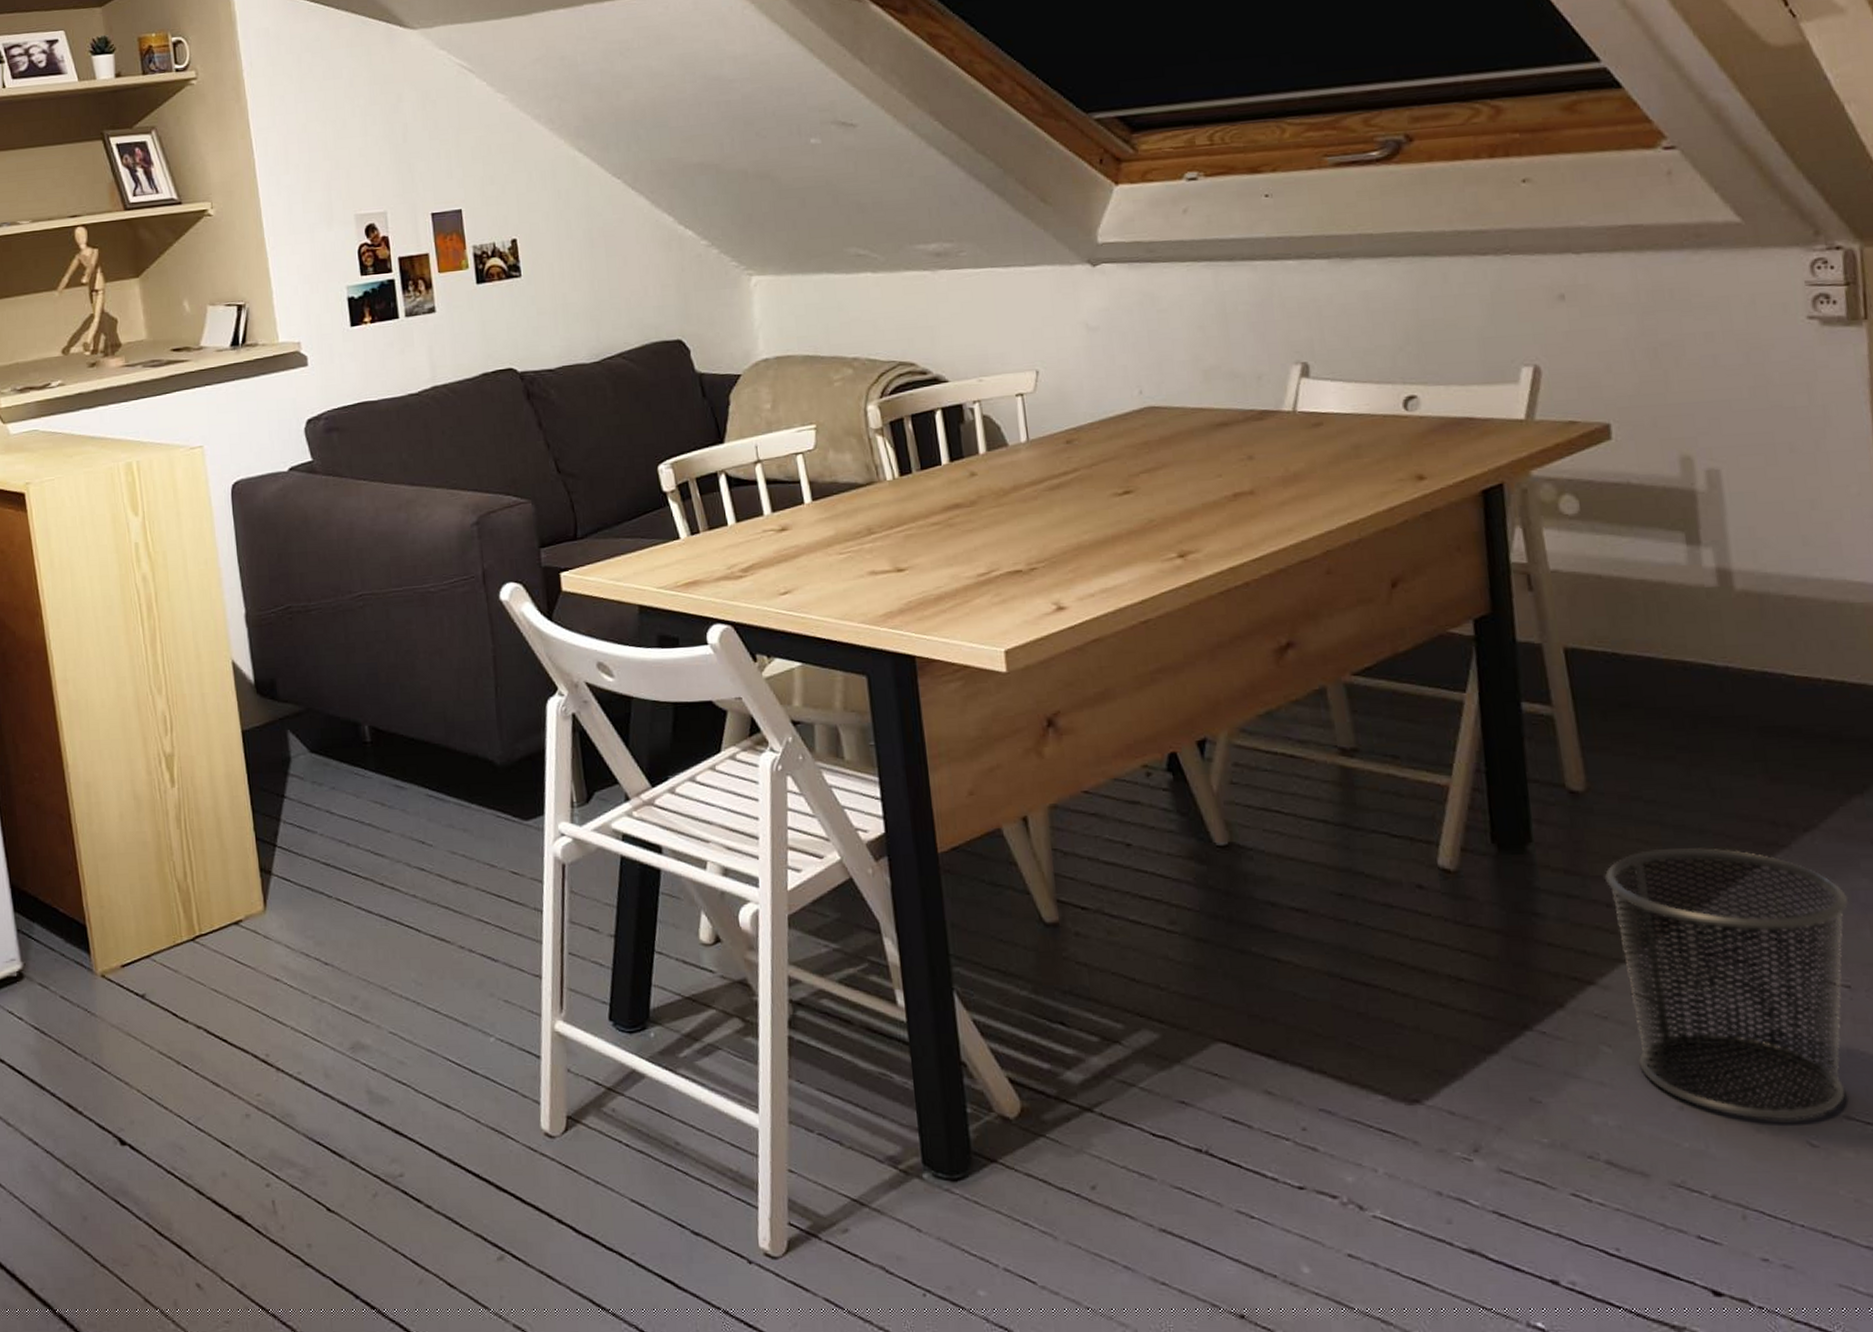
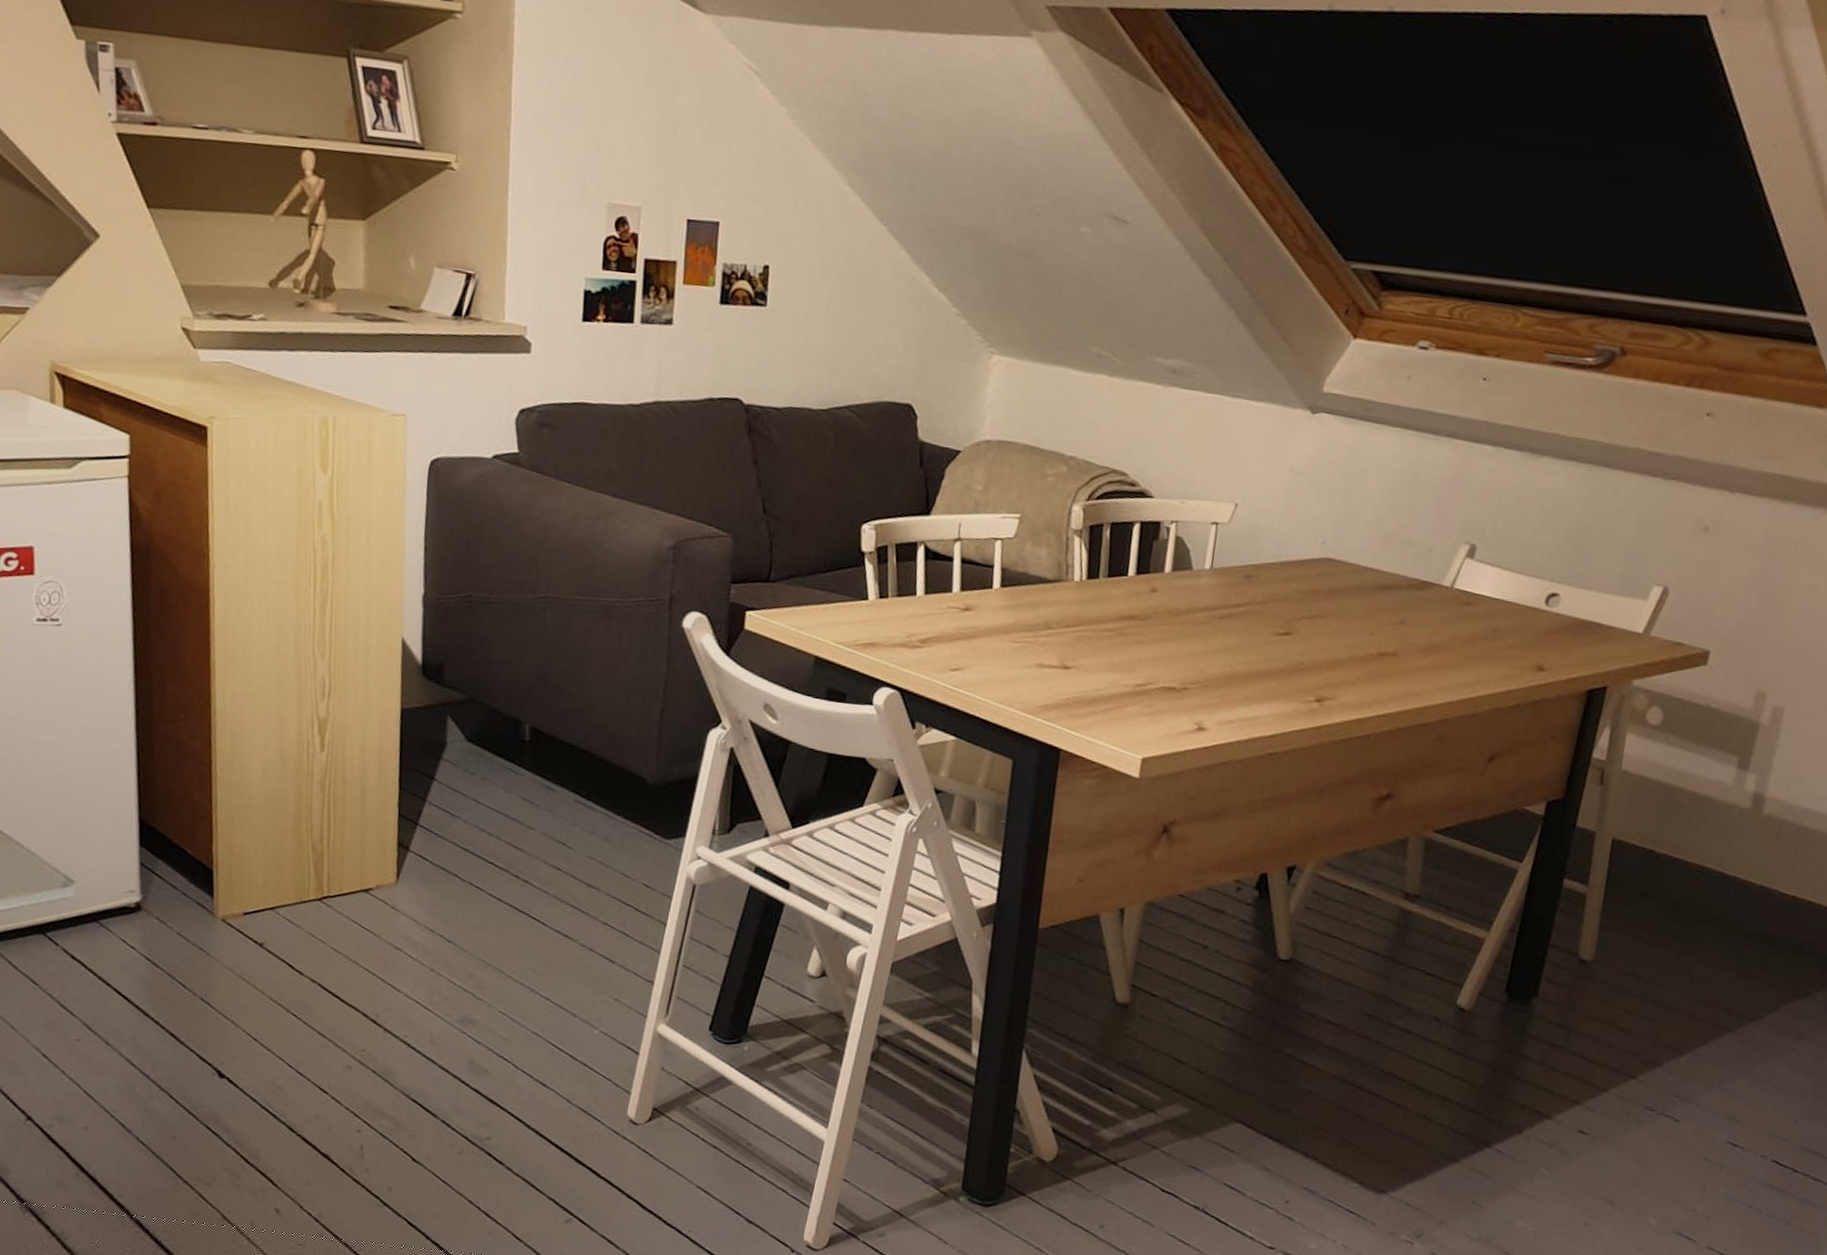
waste bin: present [1604,847,1849,1121] -> none [1565,1017,1766,1245]

